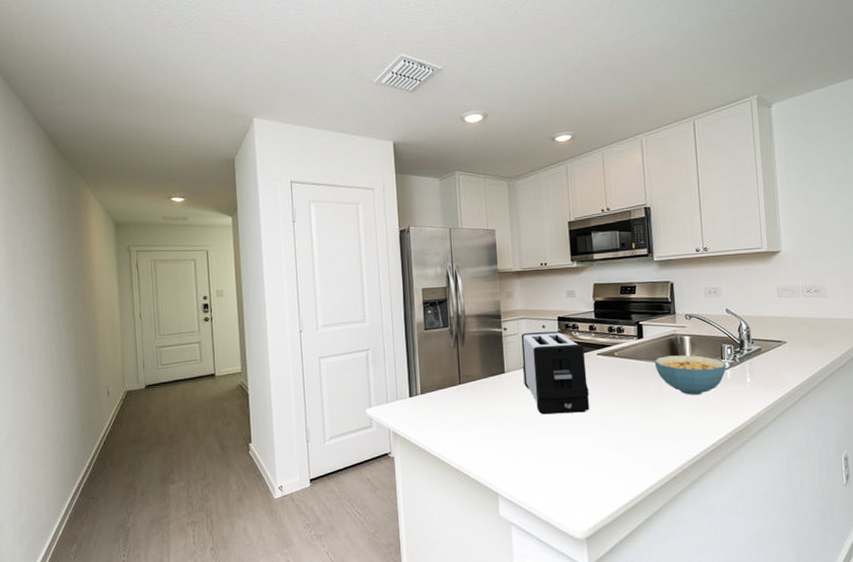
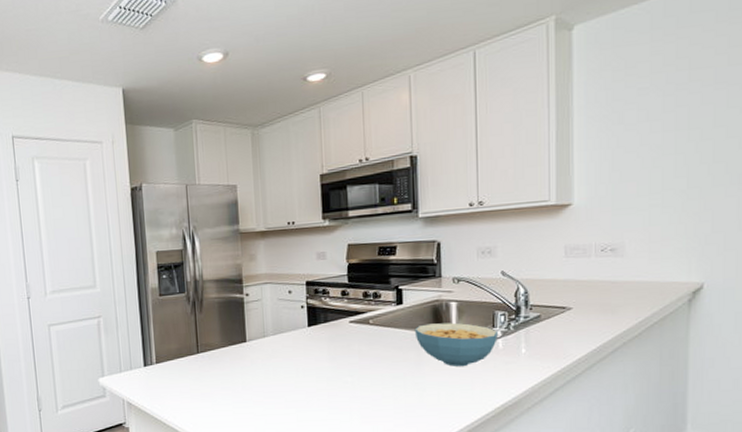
toaster: present [521,331,590,415] -> none [264,297,340,386]

